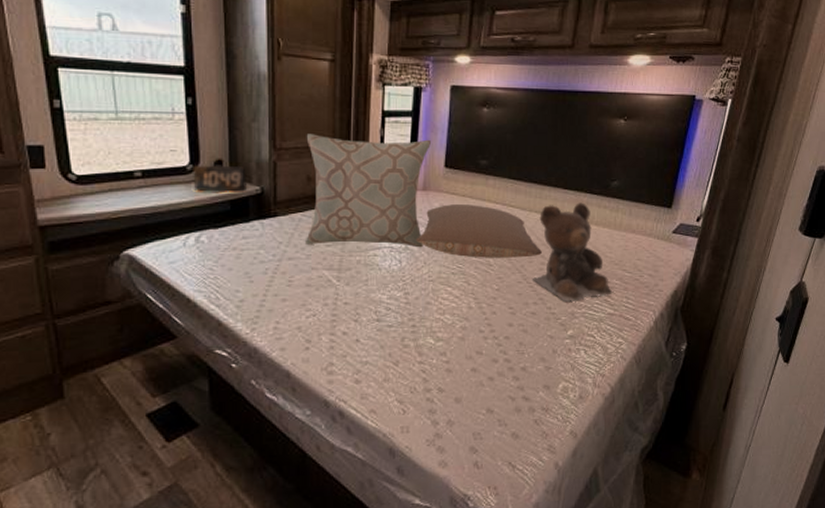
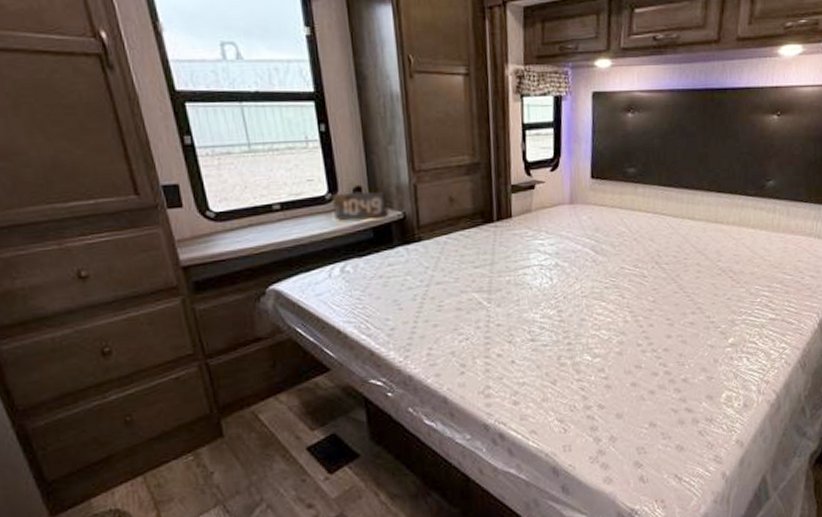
pillow: present [306,134,431,248] -> none [445,150,575,268]
pillow: present [415,204,542,258] -> none [565,215,697,271]
teddy bear: present [533,202,615,302] -> none [689,205,776,309]

